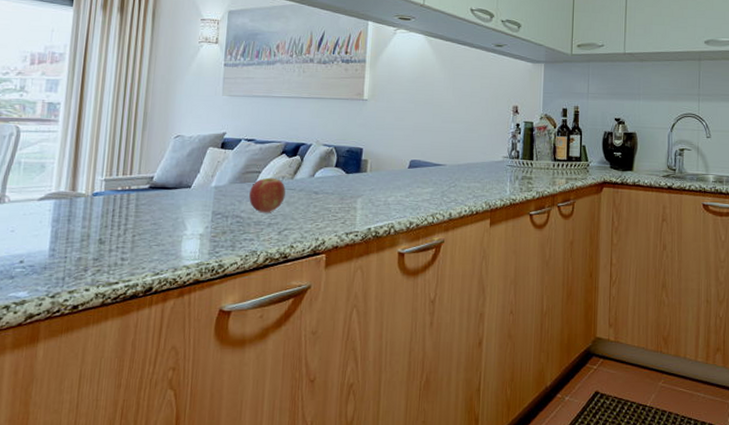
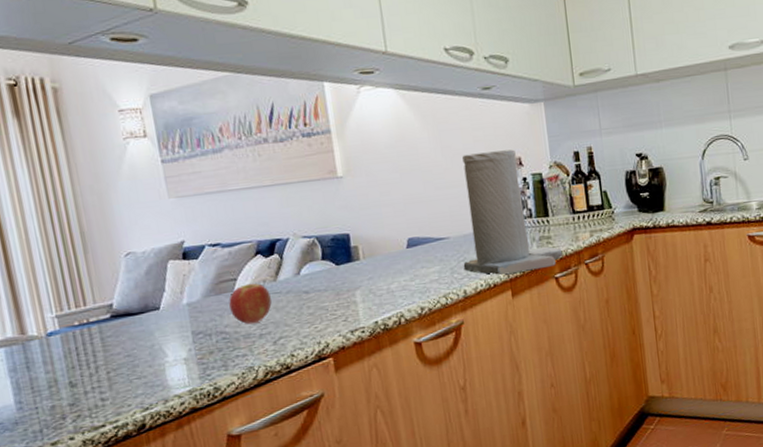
paper towel: none [453,97,540,205] -> present [462,149,563,276]

